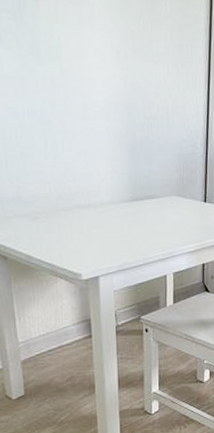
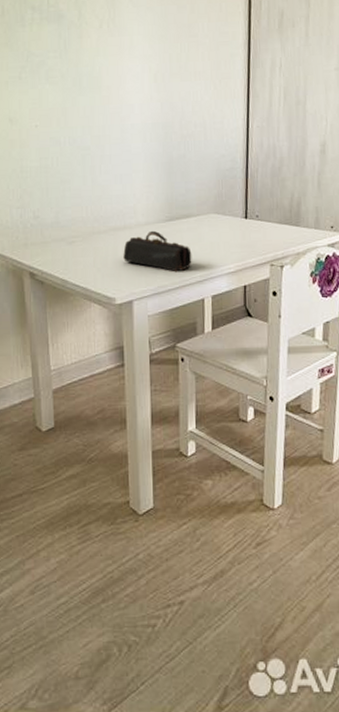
pencil case: none [88,209,155,250] -> present [123,230,192,272]

